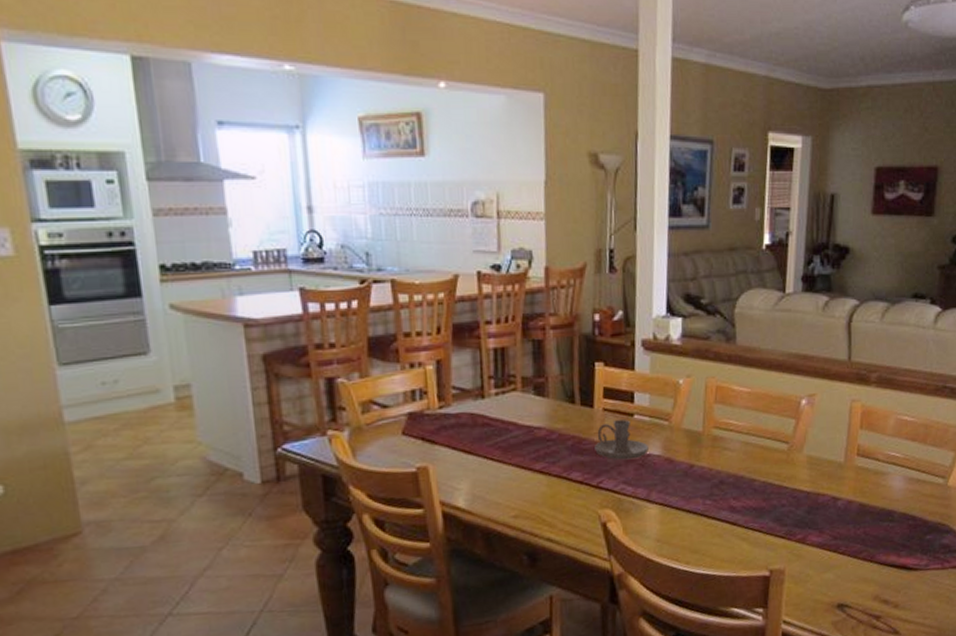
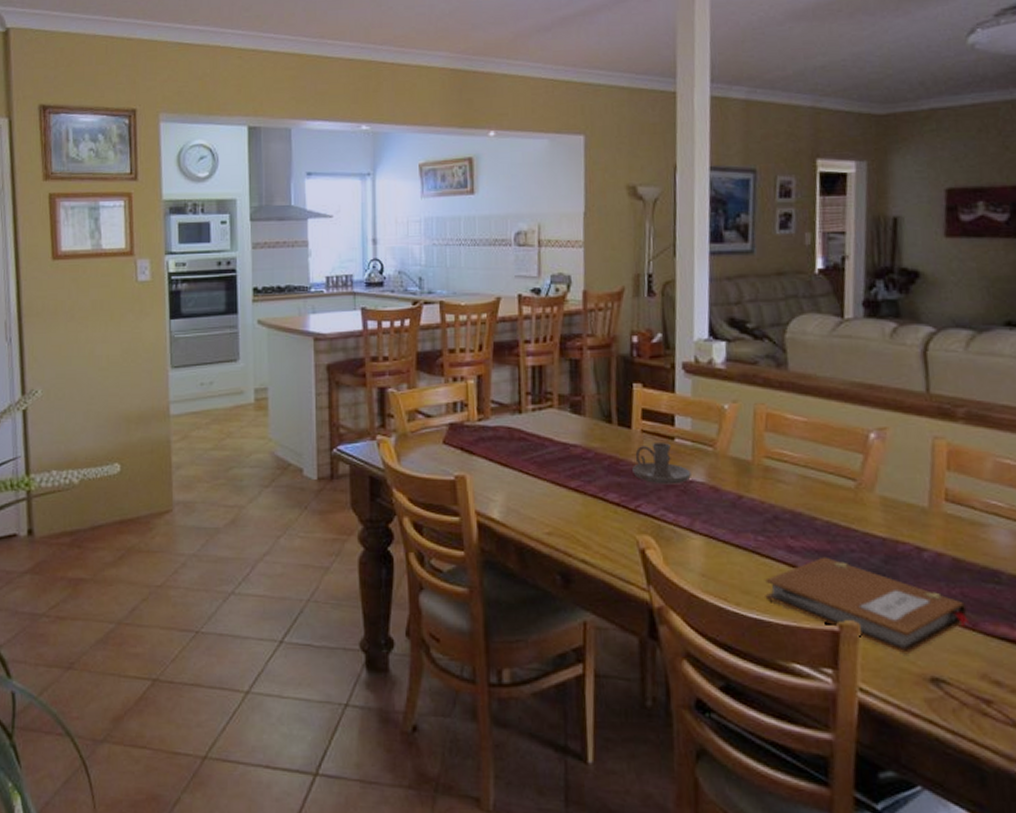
notebook: none [710,513,869,588] -> present [765,556,970,655]

